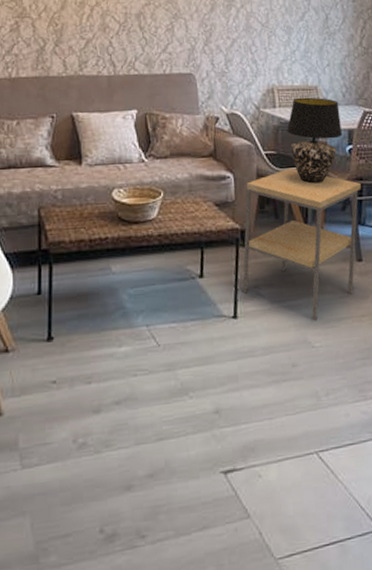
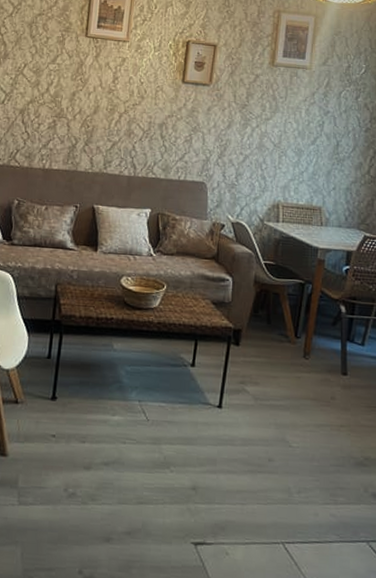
side table: present [242,168,361,321] -> none [230,279,354,423]
table lamp: present [286,97,343,184] -> none [287,215,342,298]

